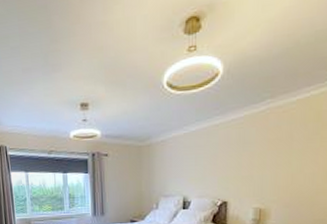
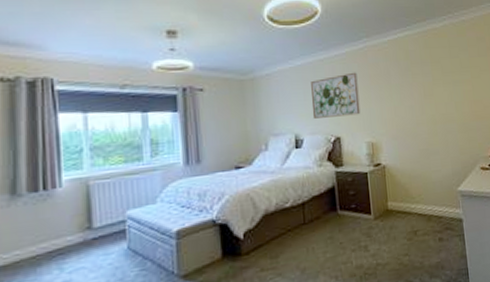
wall art: none [202,137,254,183] -> present [311,72,361,119]

